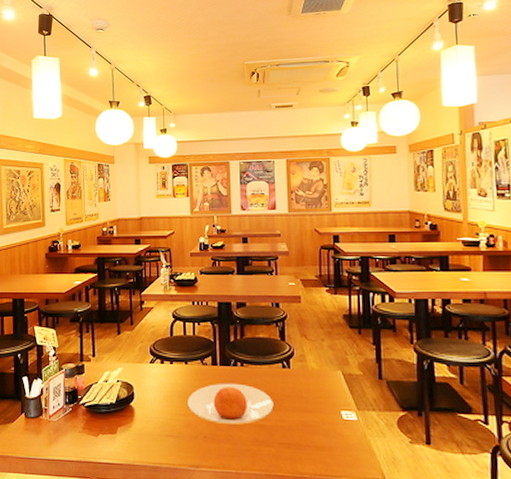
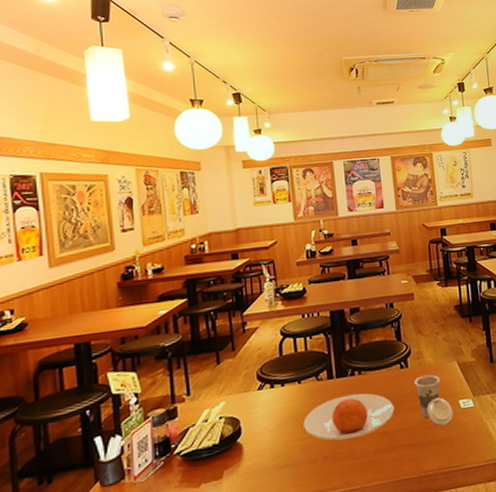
cup: none [295,378,334,433] -> present [414,374,453,427]

